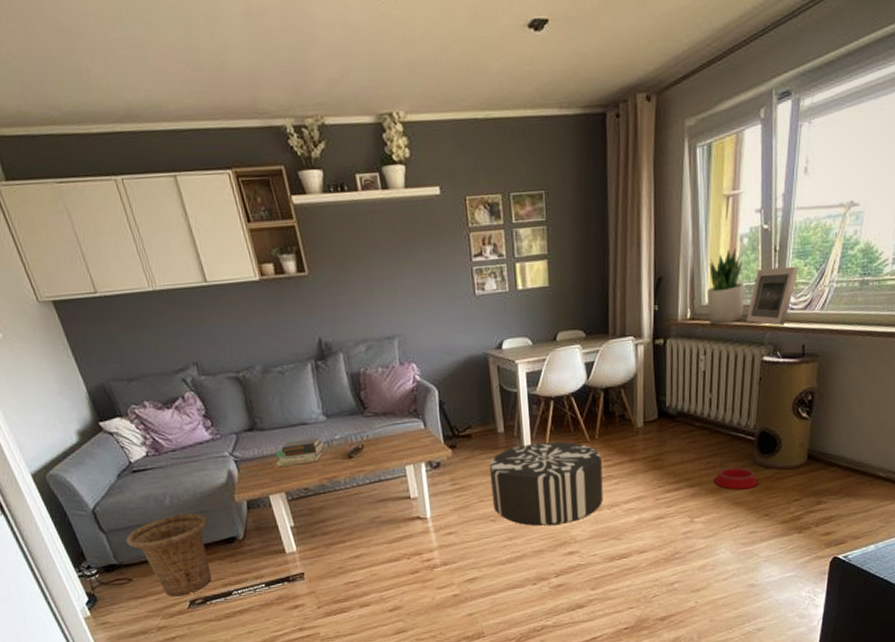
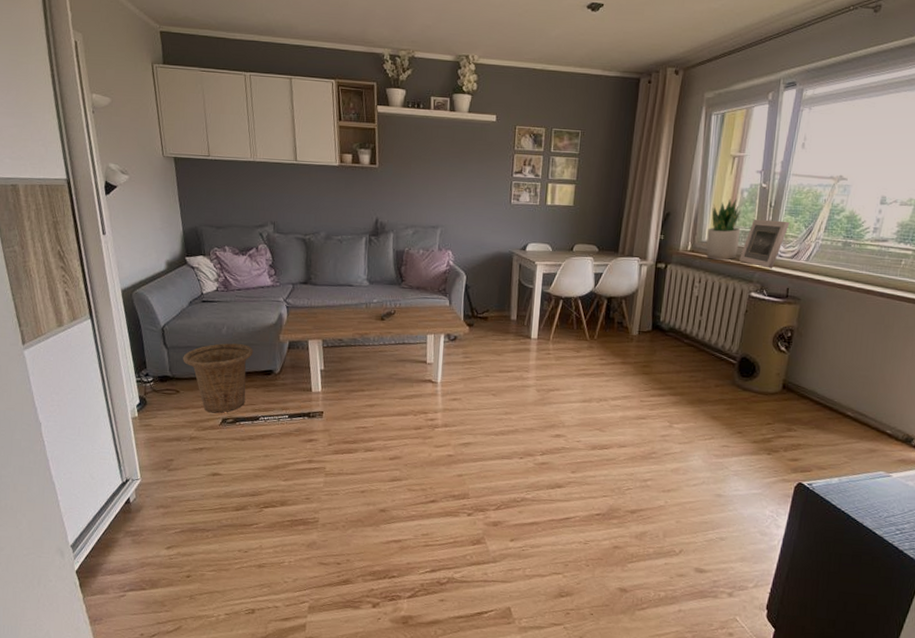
books: present [276,438,324,468] -> none [320,297,363,319]
pouf: present [489,441,603,526] -> none [496,333,598,409]
pet bowl: present [713,467,758,490] -> none [694,384,735,406]

